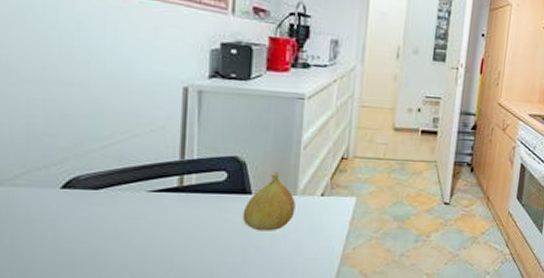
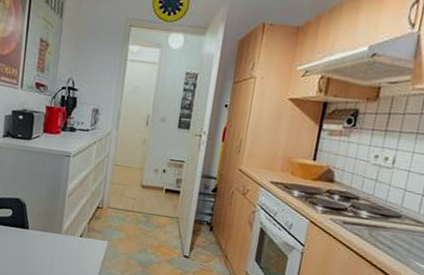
fruit: present [242,172,296,231] -> none [21,214,61,261]

